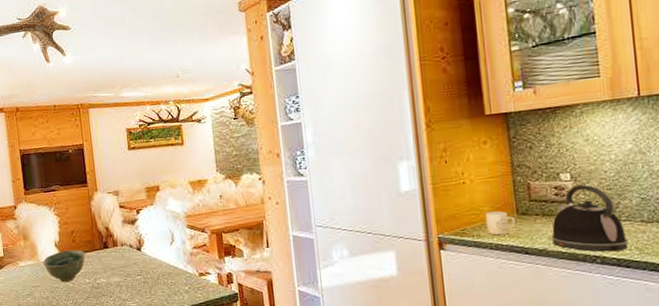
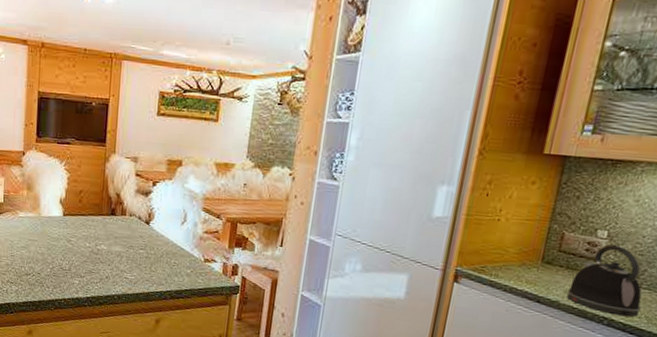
bowl: present [42,249,86,283] -> none [43,209,91,243]
mug: present [485,211,516,236] -> none [506,253,539,280]

